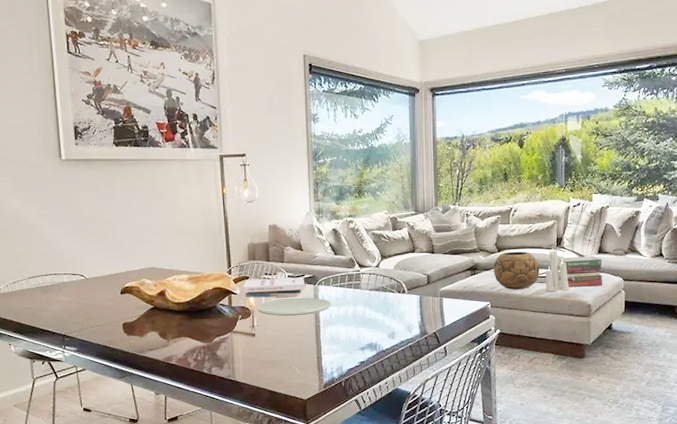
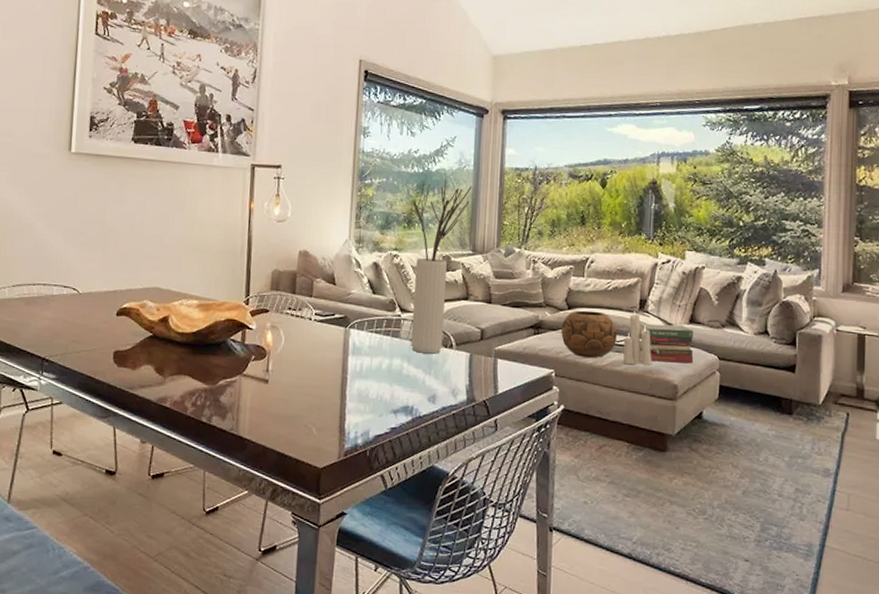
books: present [242,277,307,298] -> none [259,313,337,340]
plate: present [256,297,331,317] -> none [273,339,363,364]
vase: none [361,152,410,300] -> present [410,179,472,354]

